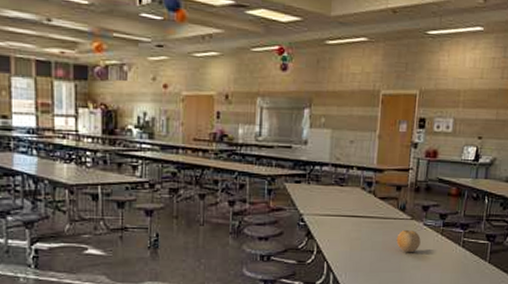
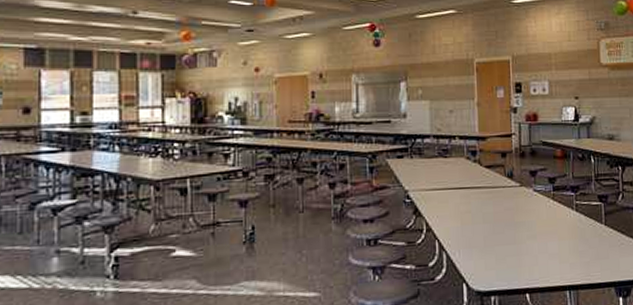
fruit: present [396,229,421,253] -> none [508,197,533,223]

